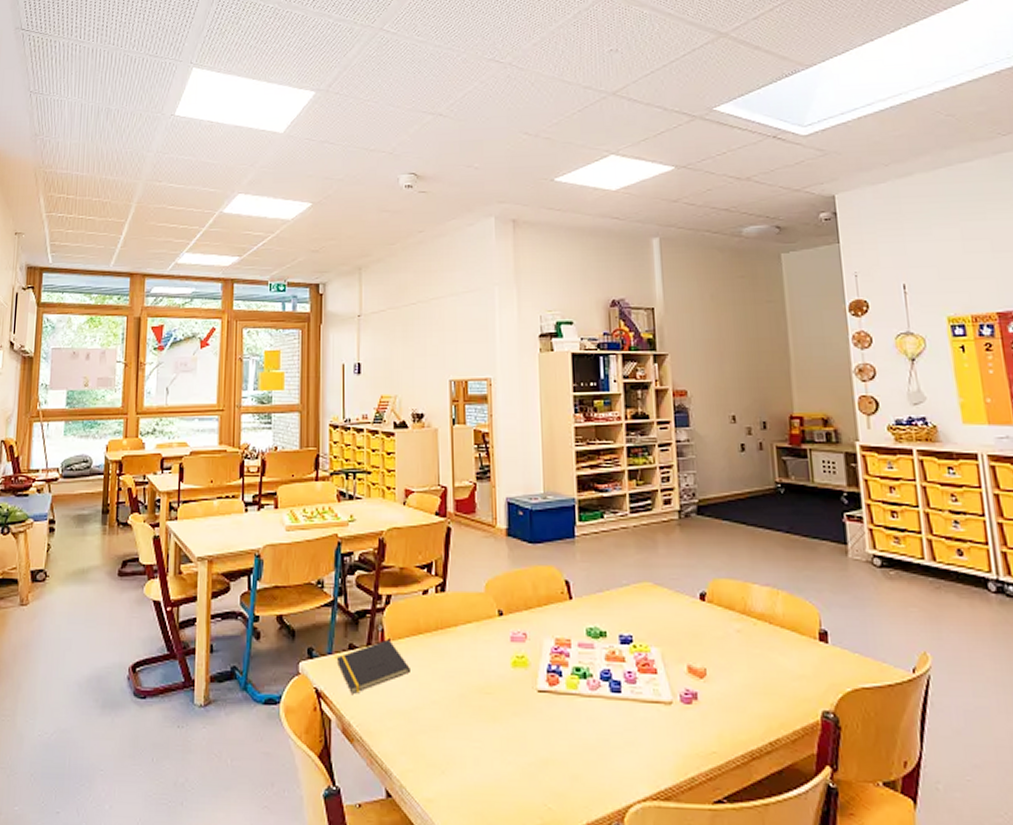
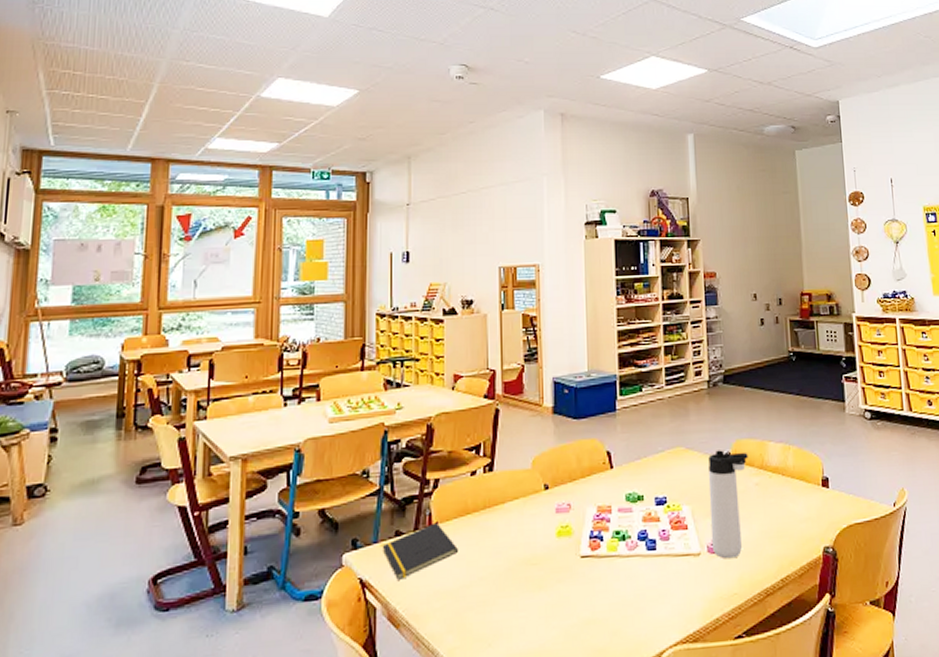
thermos bottle: none [680,589,728,711] -> present [708,450,748,558]

